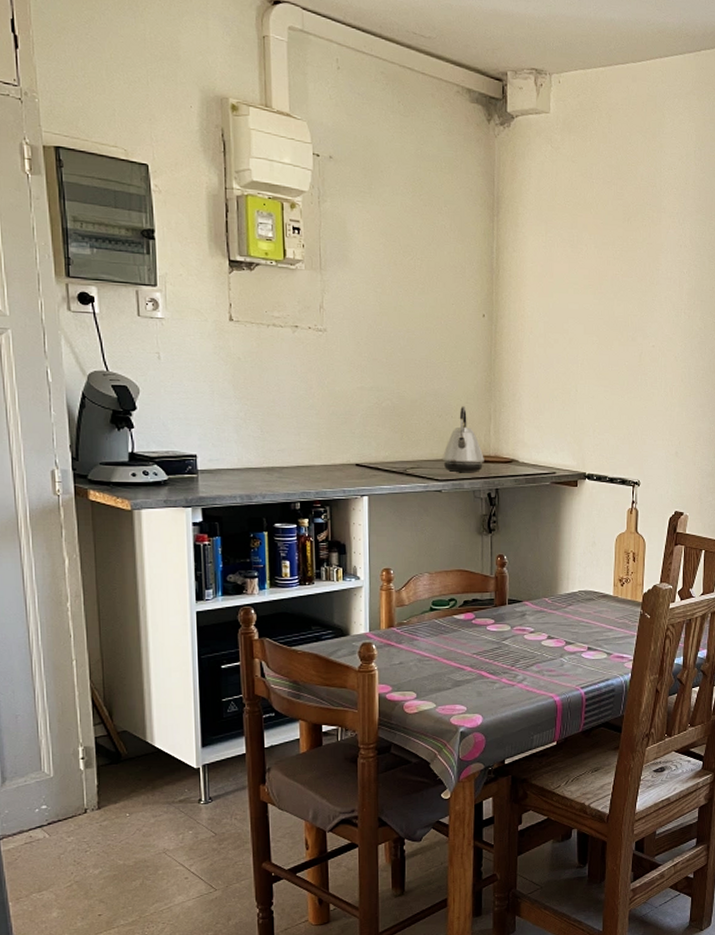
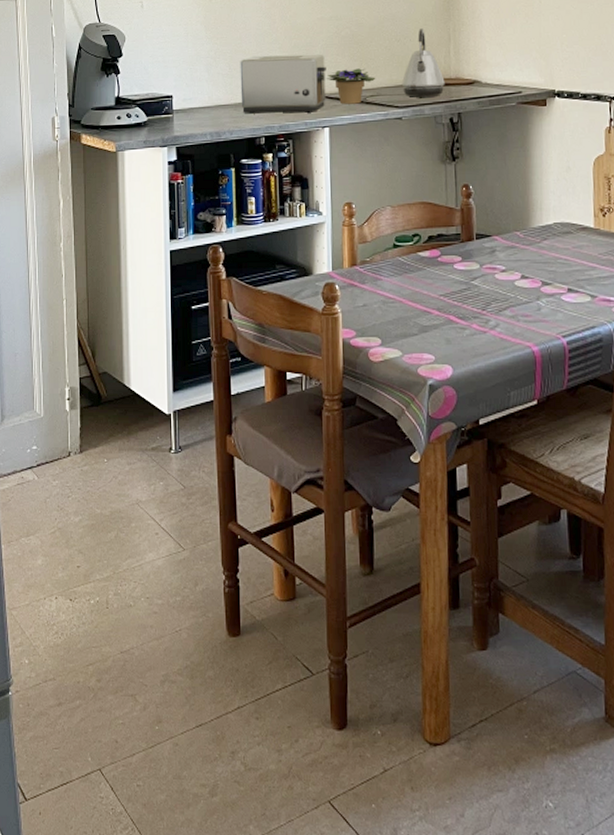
toaster: none [273,420,366,481] -> present [240,54,326,114]
potted flower: none [366,440,417,475] -> present [327,68,376,105]

